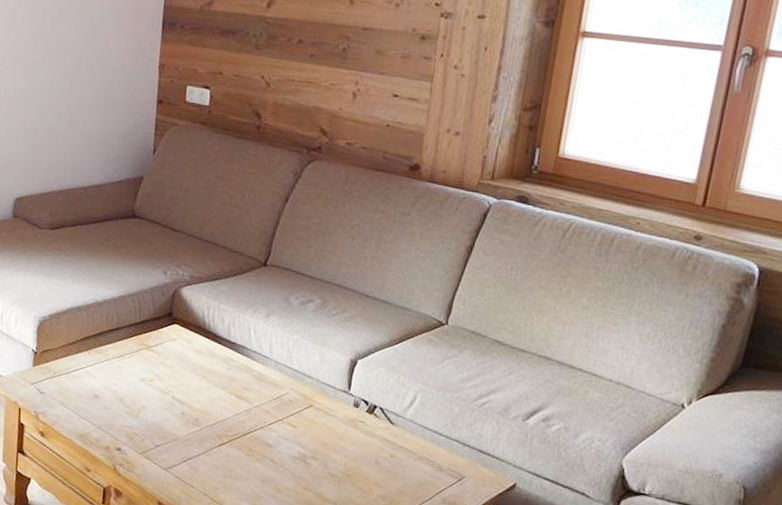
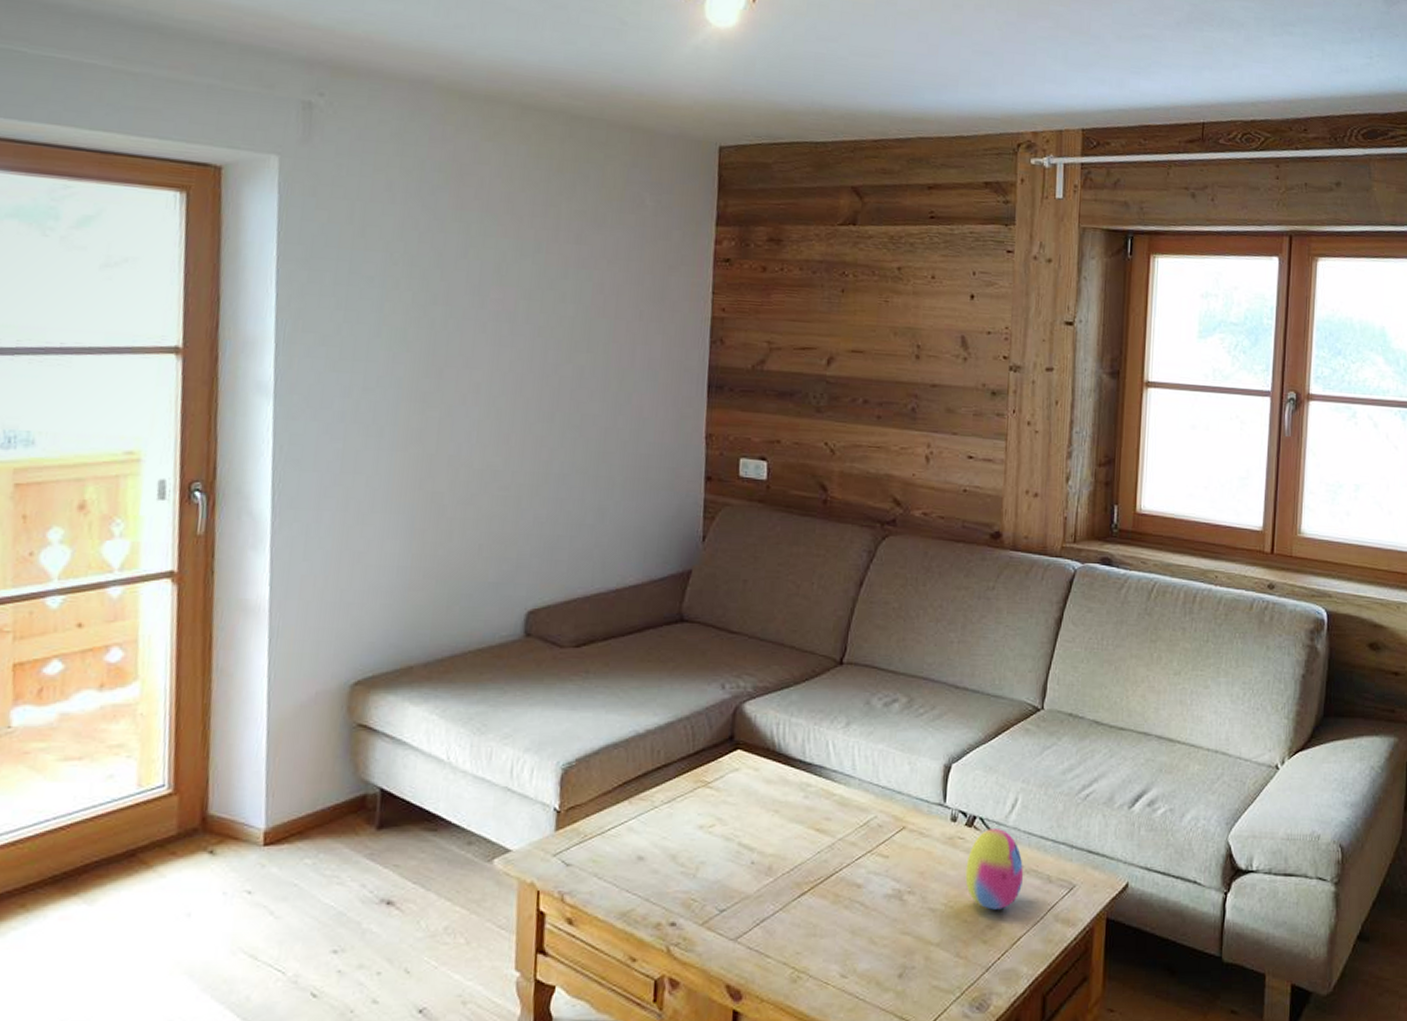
decorative egg: none [362,417,417,485] -> present [965,827,1024,910]

